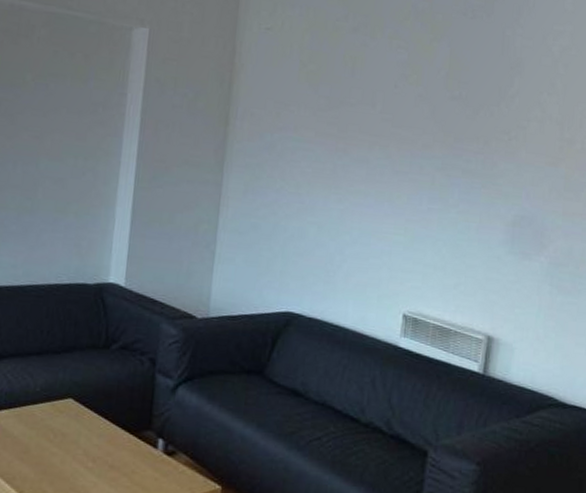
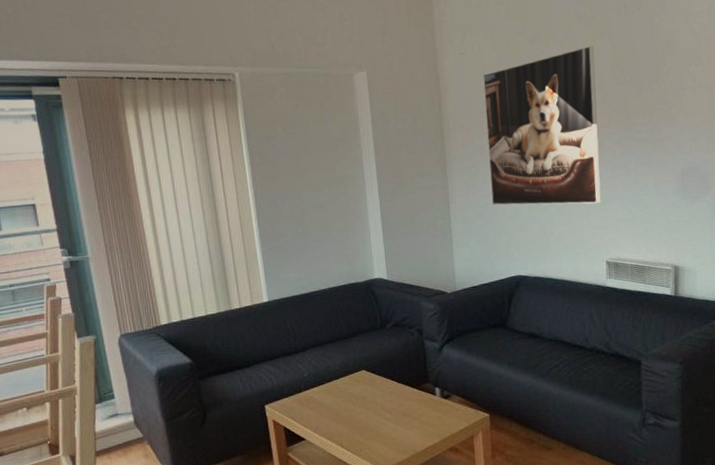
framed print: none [272,47,428,239] -> present [483,46,601,205]

